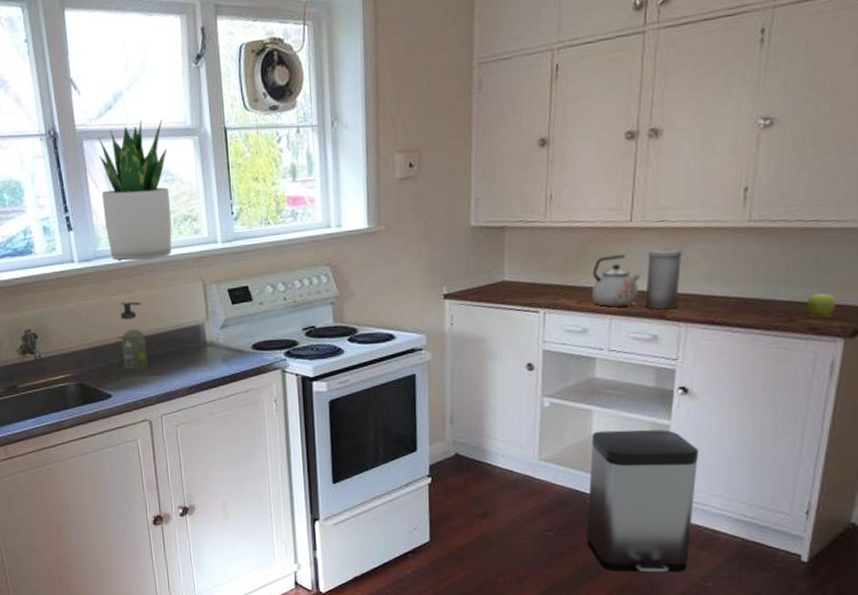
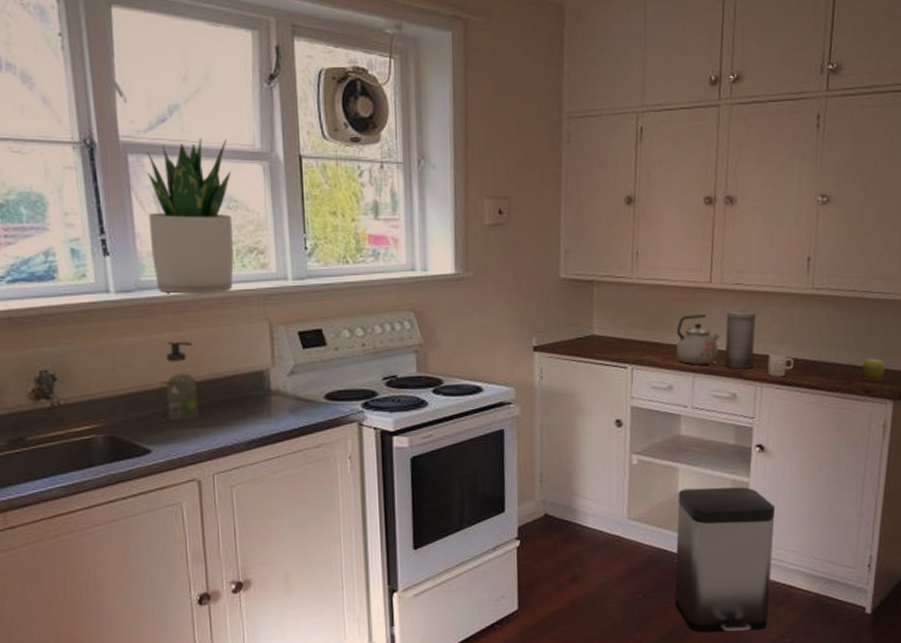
mug: none [694,290,725,317] -> present [768,352,794,377]

